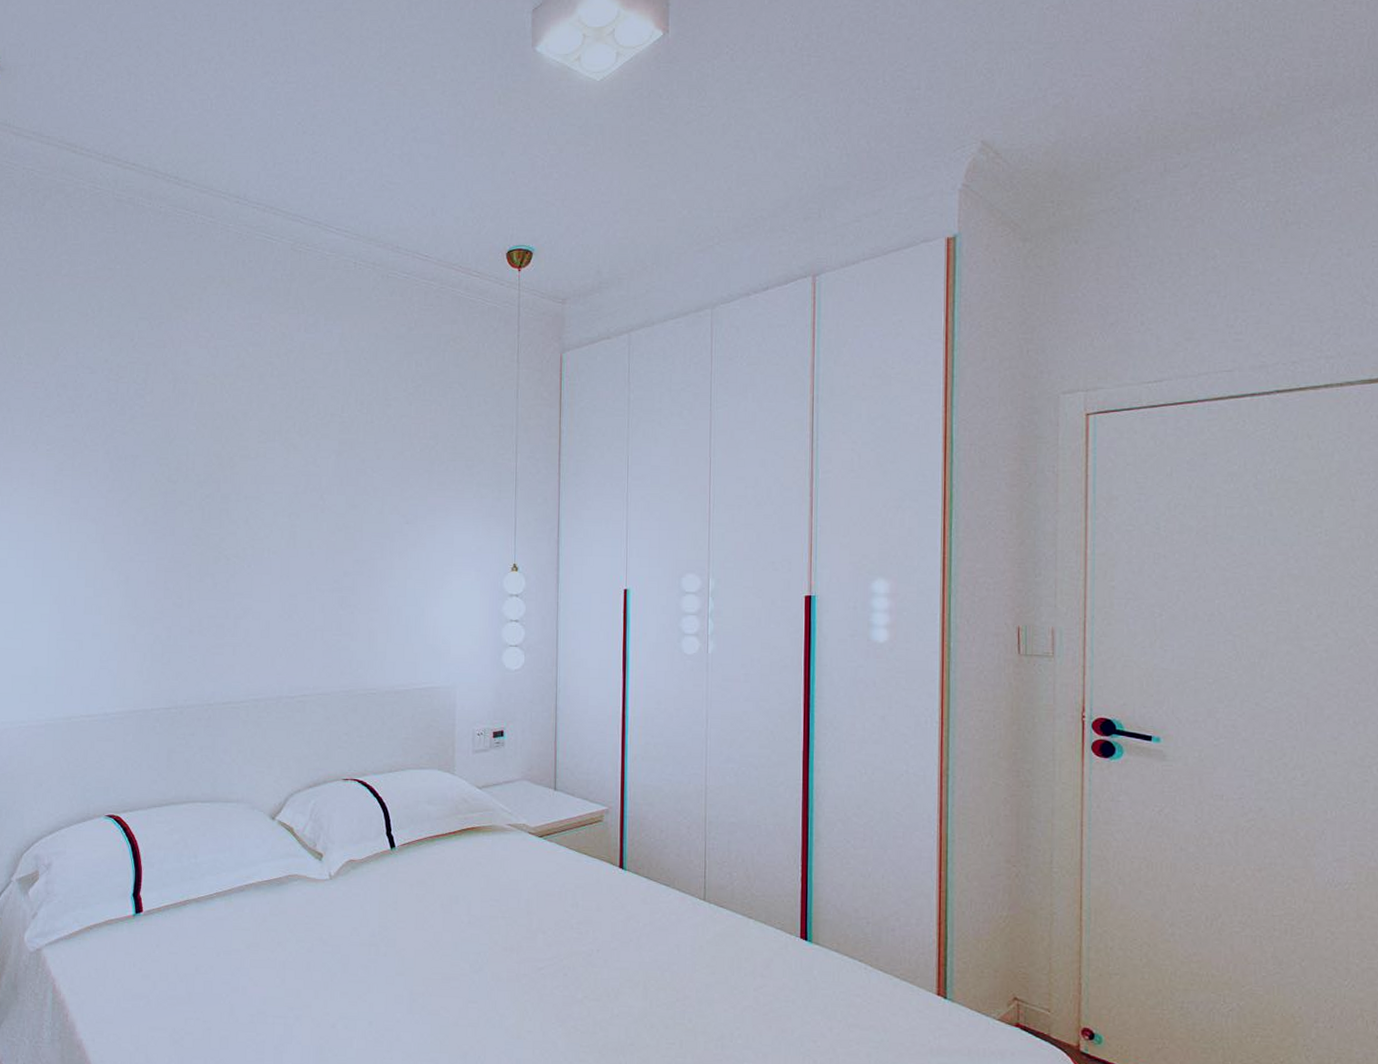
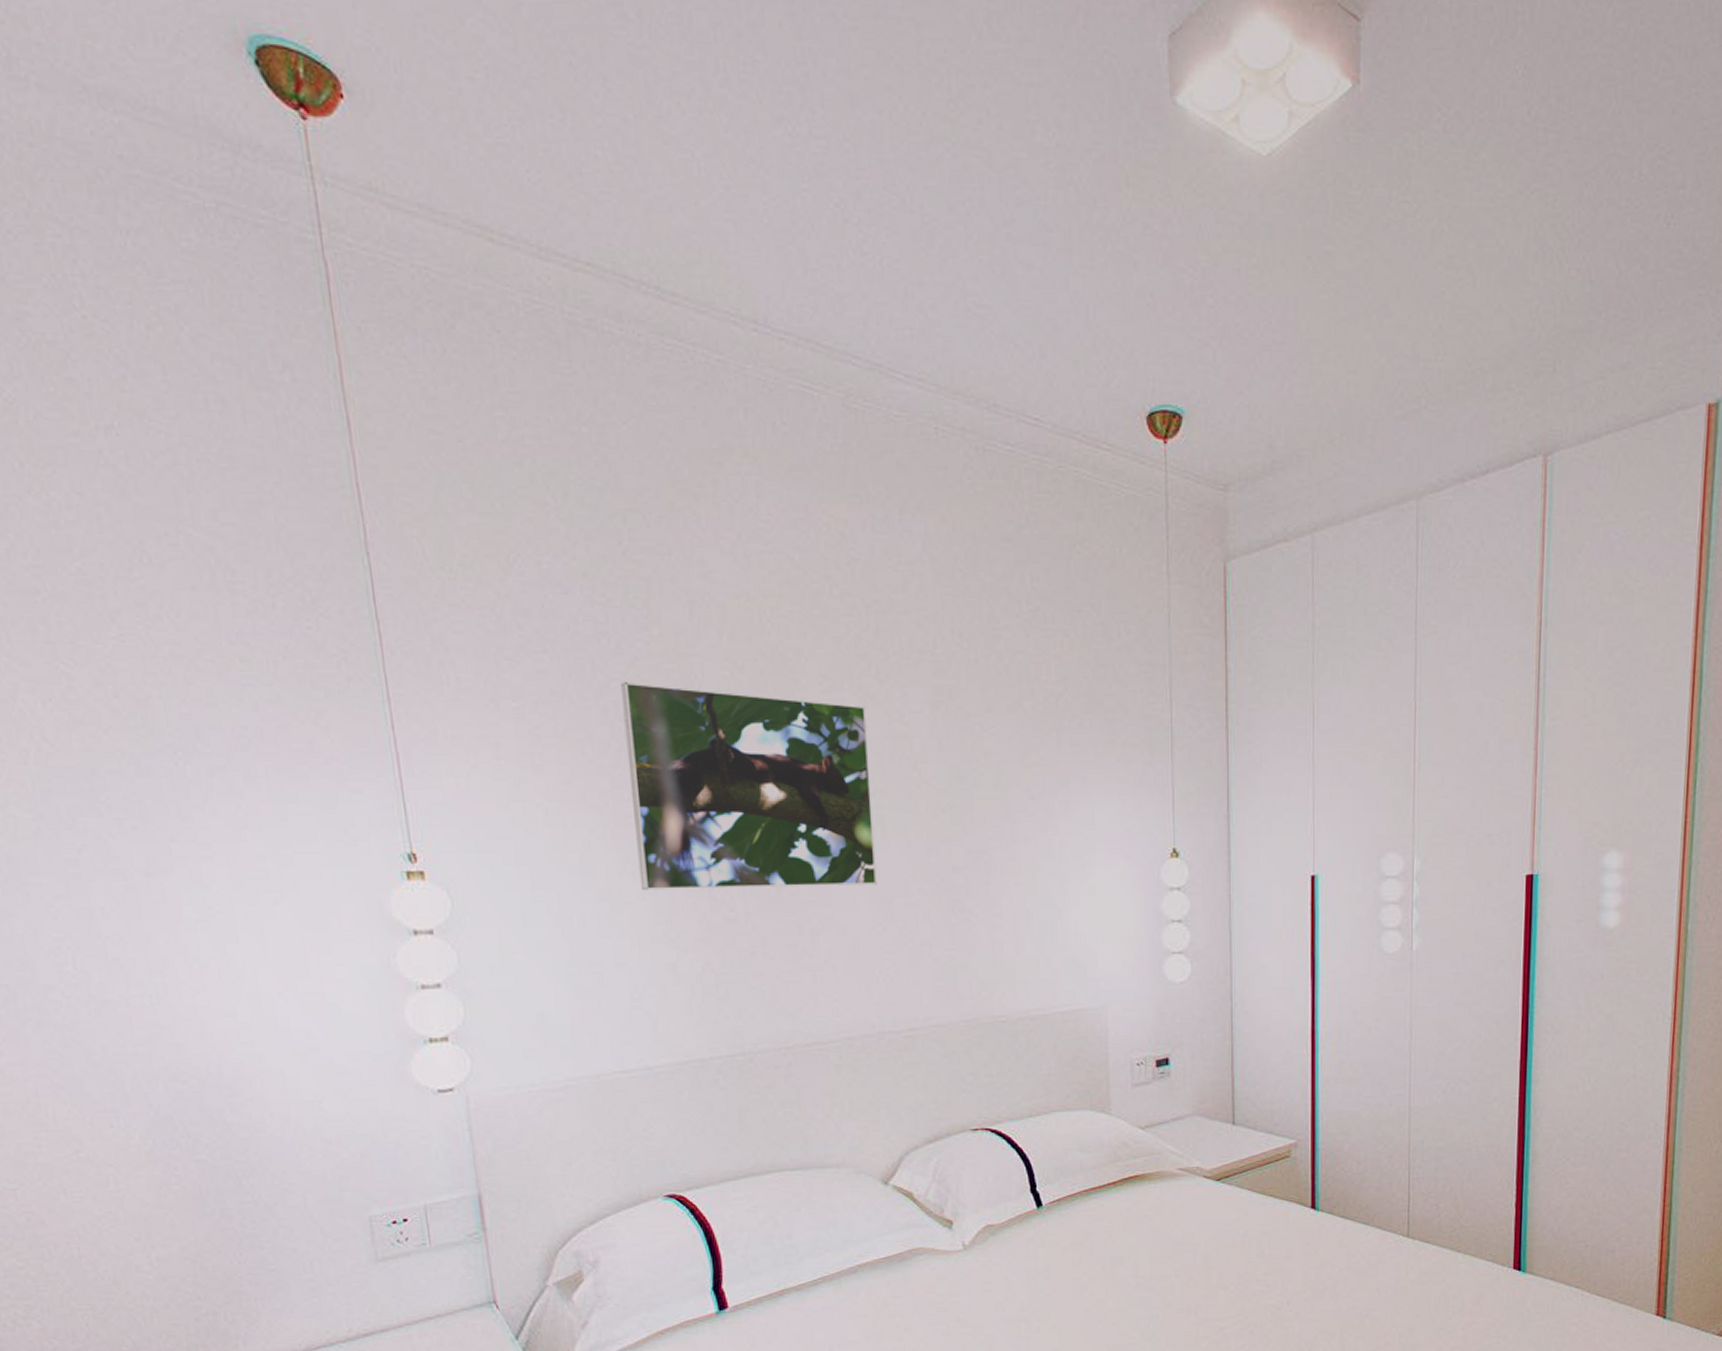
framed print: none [117,433,290,584] -> present [621,682,877,891]

